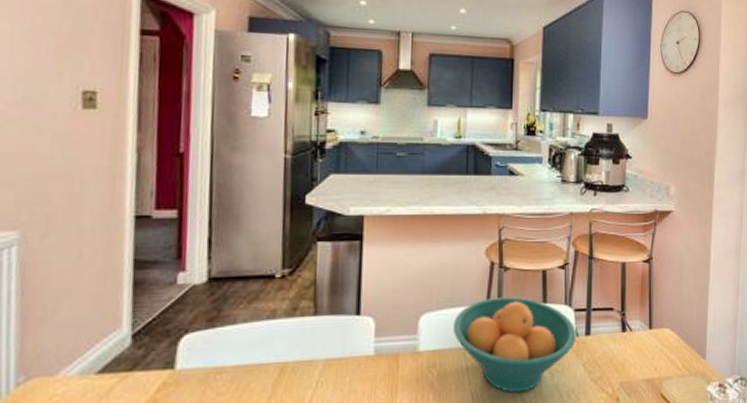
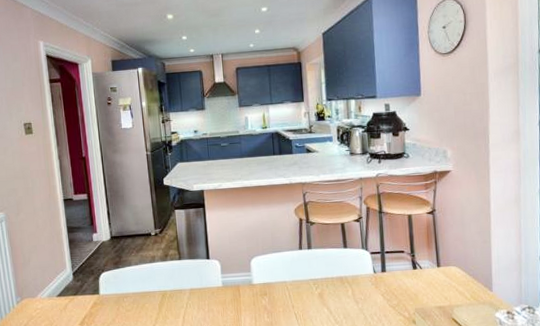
fruit bowl: present [452,297,577,393] -> none [276,244,374,315]

